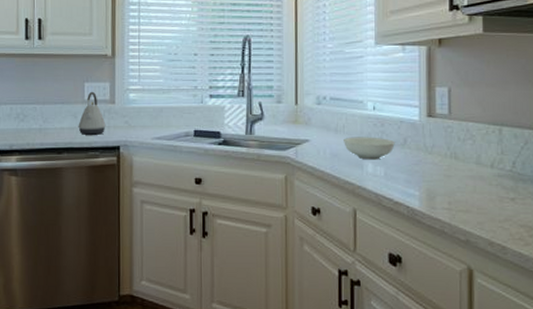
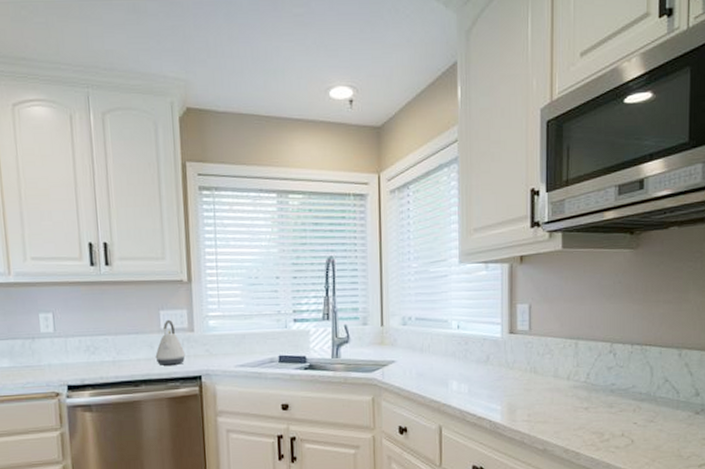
bowl: present [344,137,395,160] -> none [429,355,478,378]

